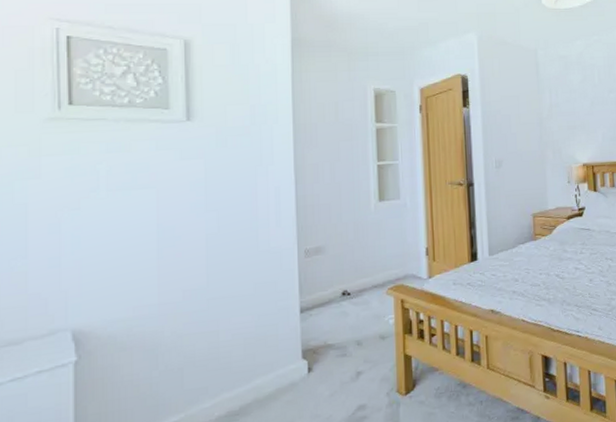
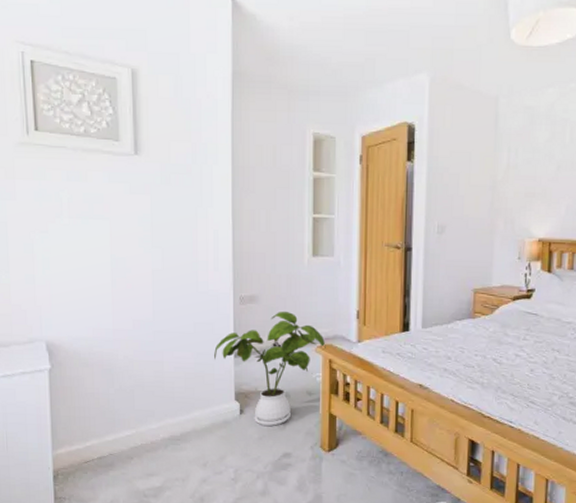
house plant: none [278,257,397,381] -> present [214,311,326,427]

